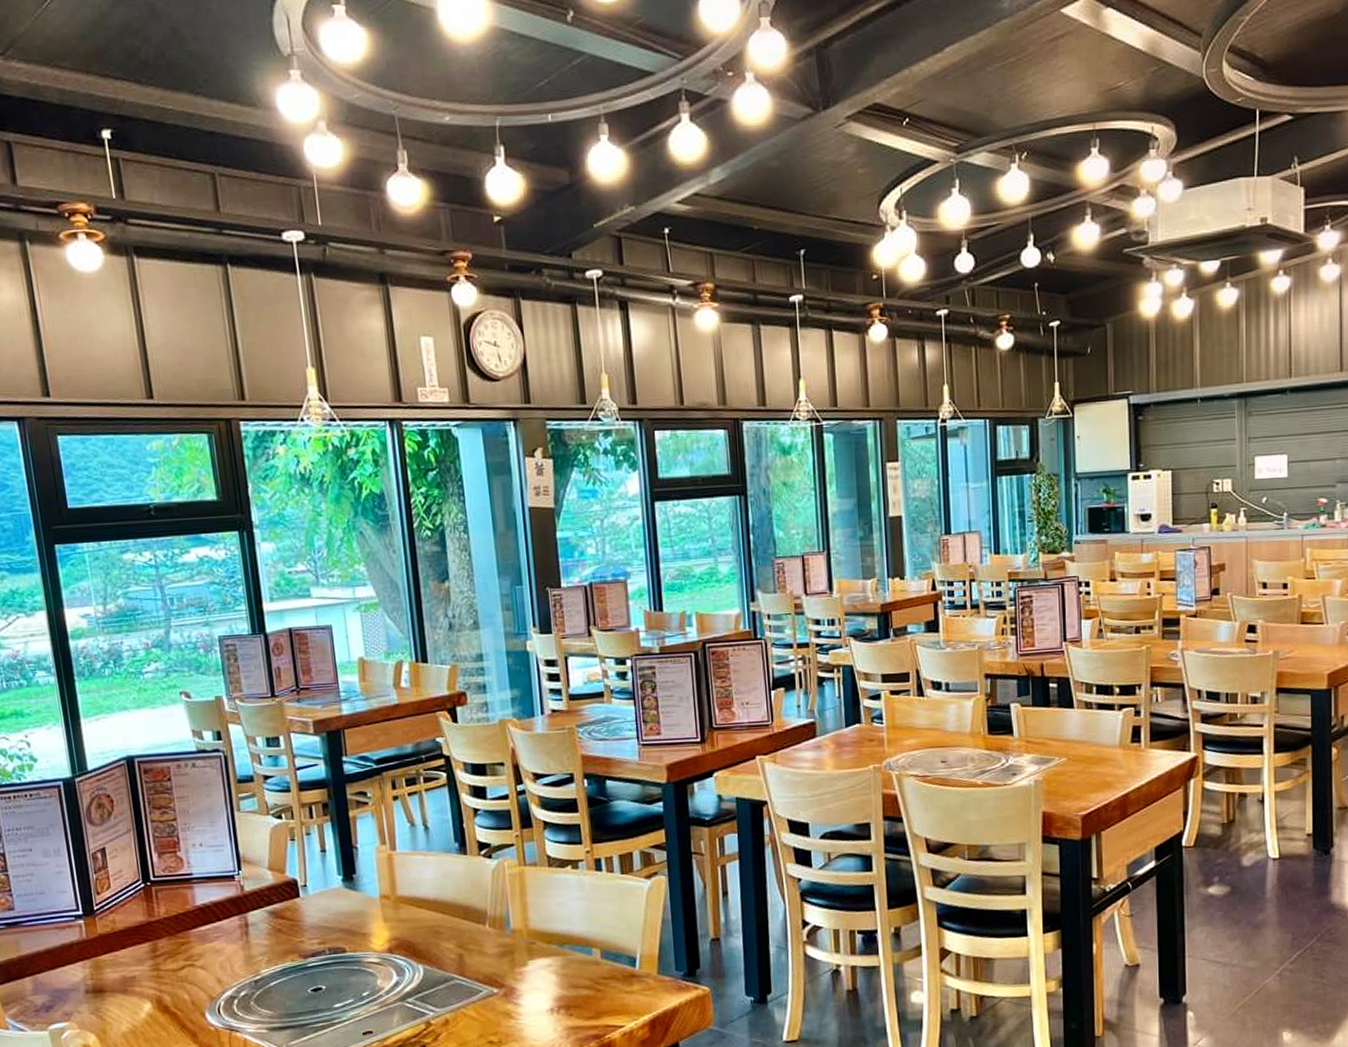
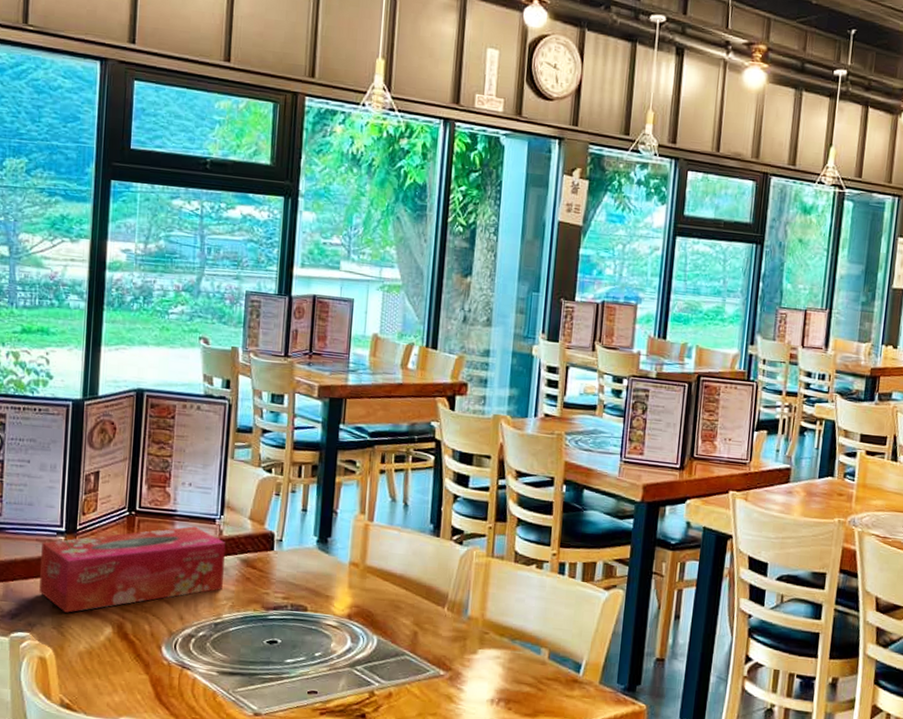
tissue box: none [61,886,255,996] -> present [39,526,226,613]

